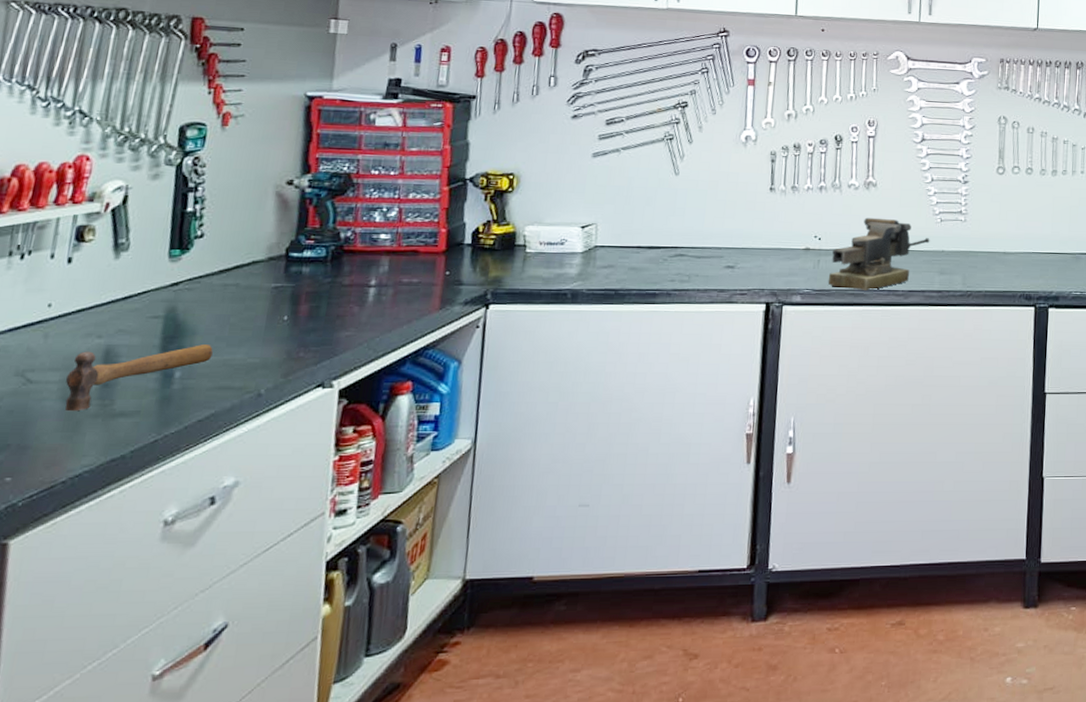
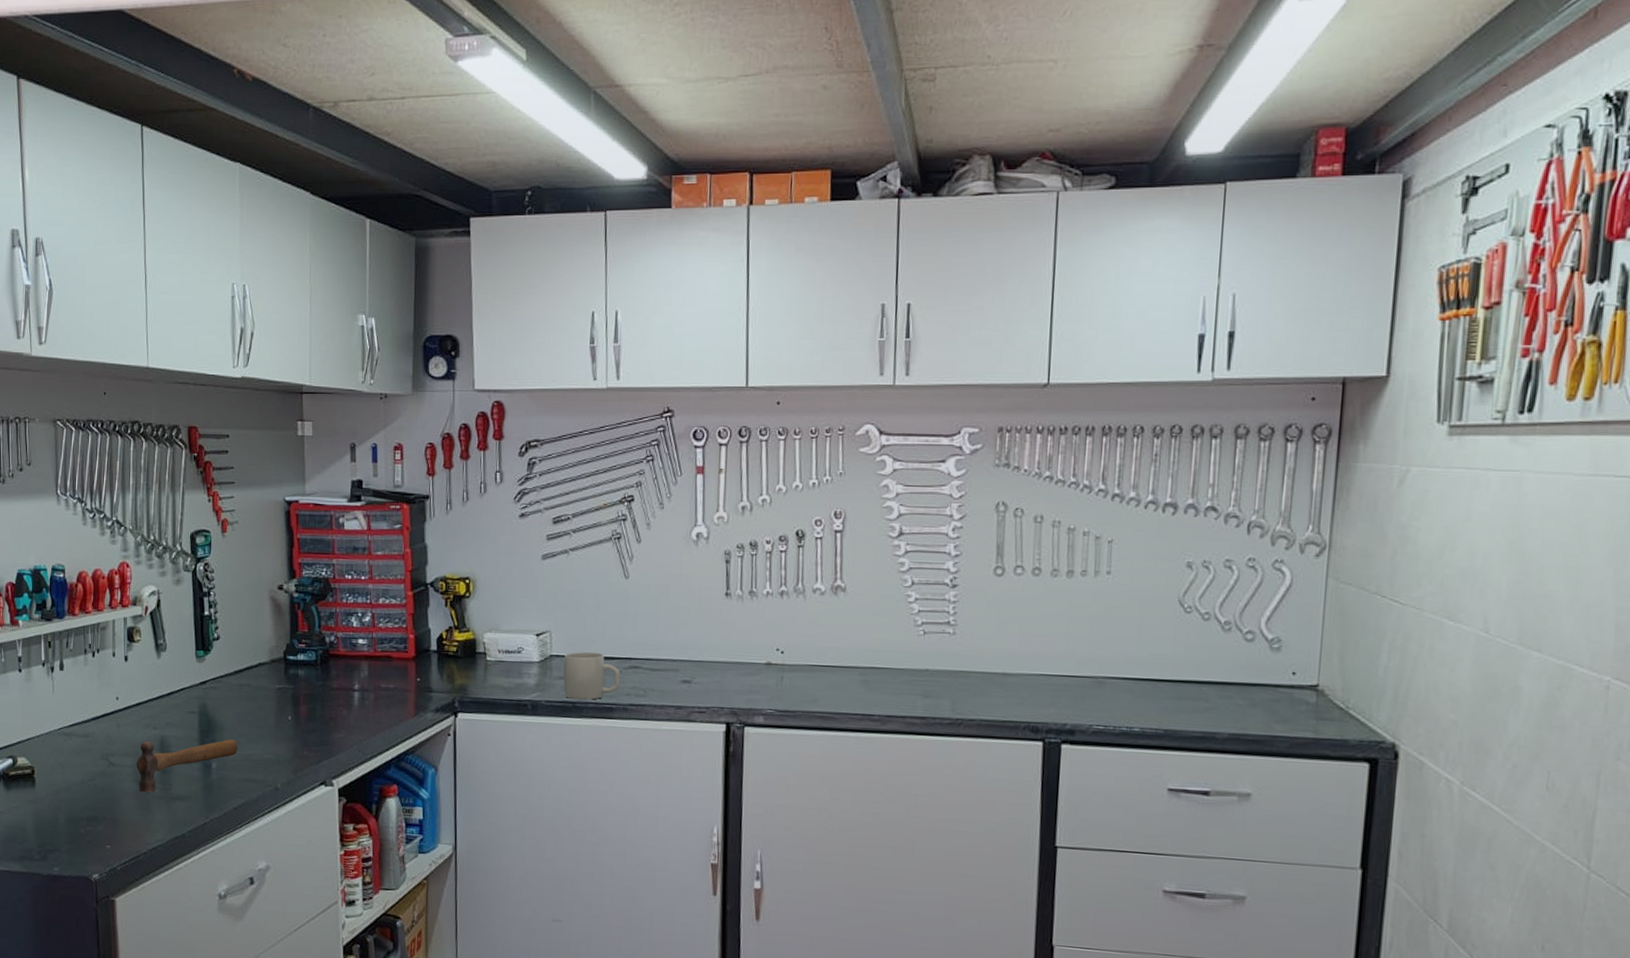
mug: none [607,242,666,288] -> present [563,651,621,701]
bench vise: present [827,217,930,292] -> none [793,628,911,715]

